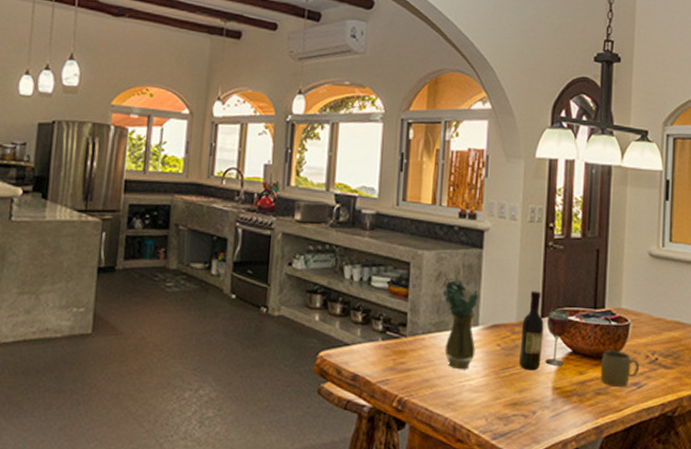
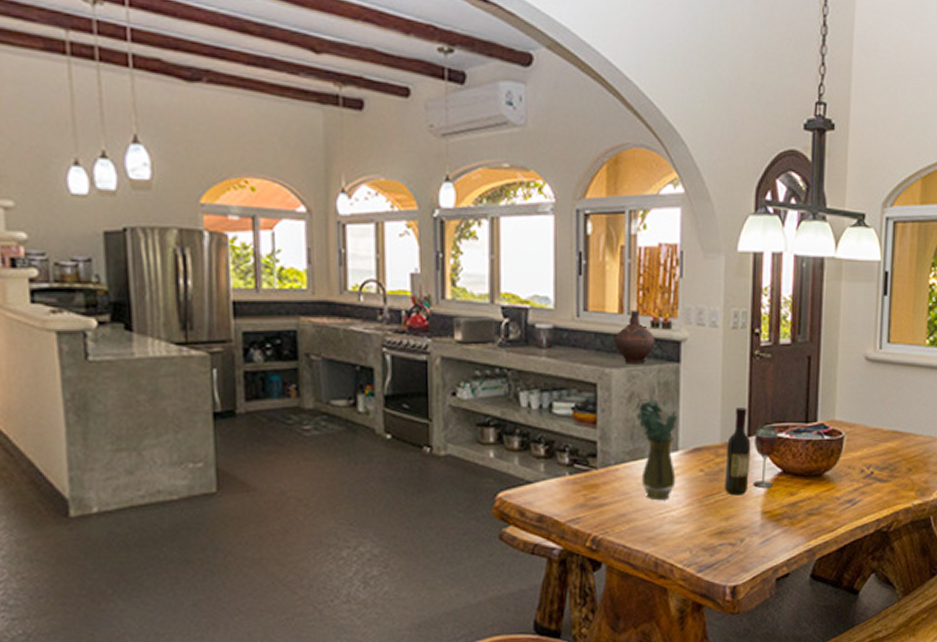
ceramic jug: none [427,202,462,249] -> present [615,309,655,365]
mug: present [600,349,640,387] -> none [812,466,855,506]

